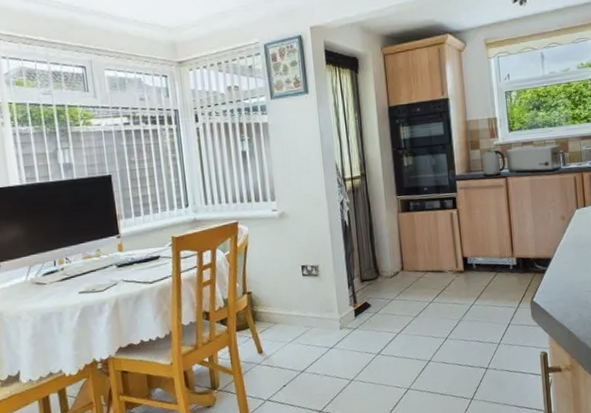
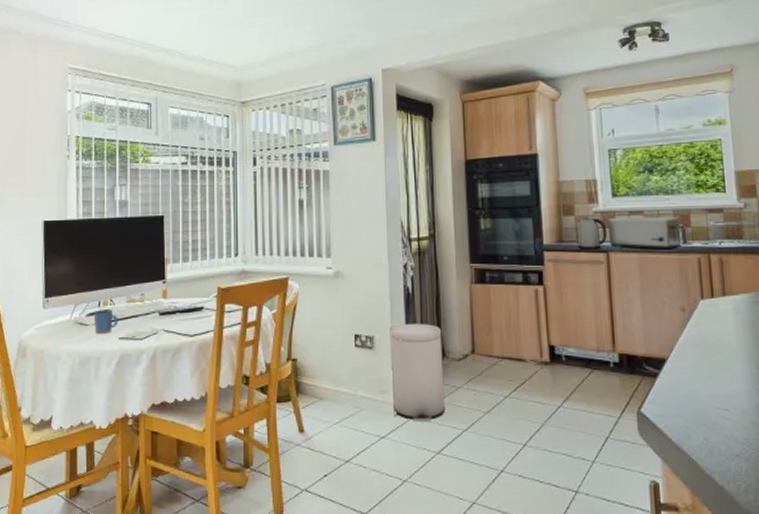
mug: none [50,267,77,291] -> present [93,310,119,334]
pedal bin: none [332,250,382,331] -> present [390,323,445,421]

